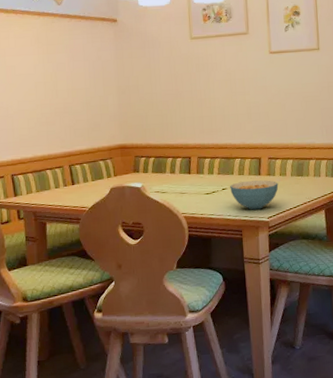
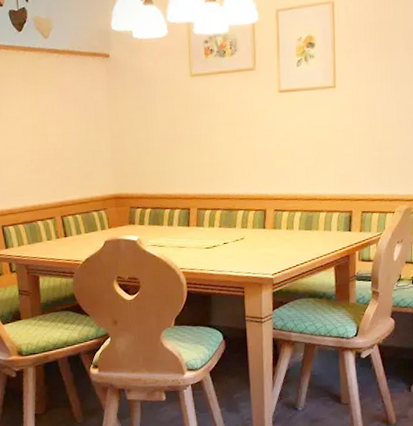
cereal bowl: present [230,180,279,210] -> none [232,234,285,266]

